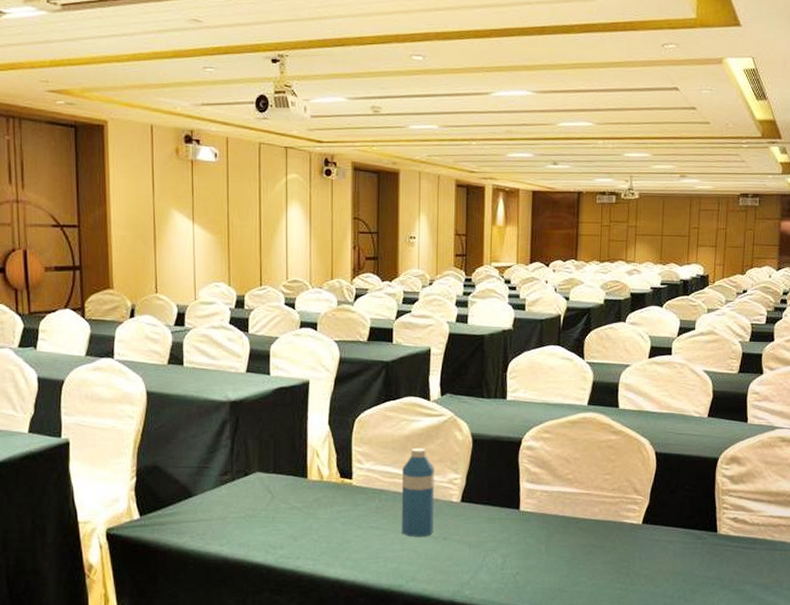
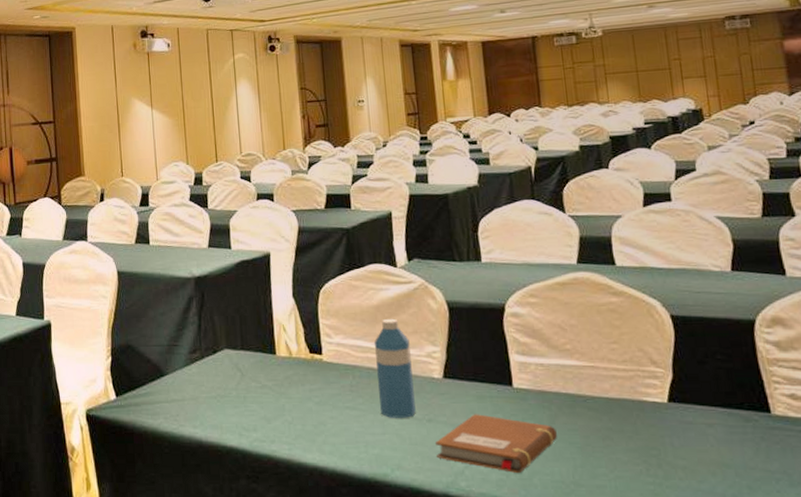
notebook: none [447,533,551,582] -> present [436,414,557,473]

